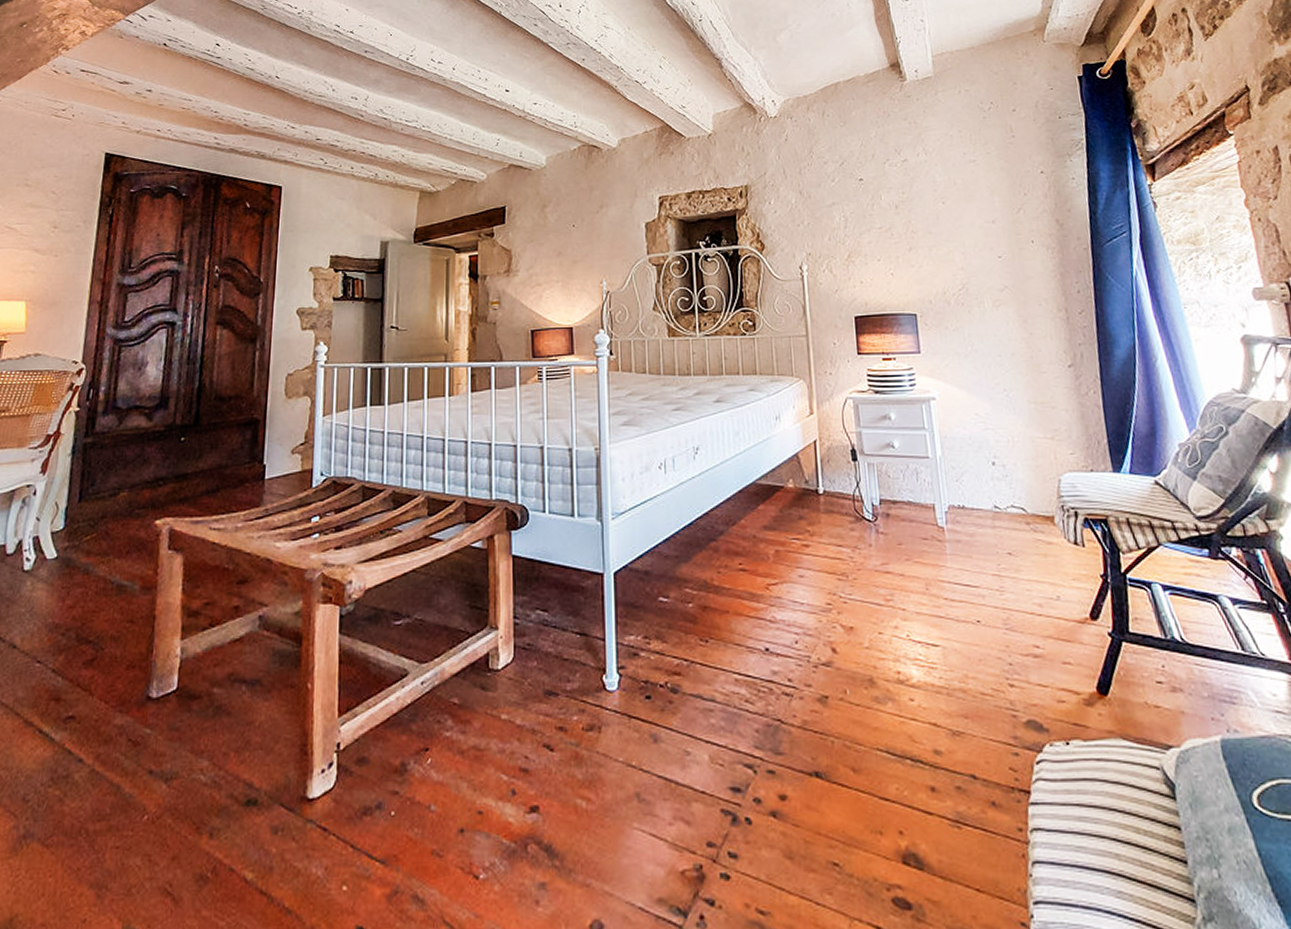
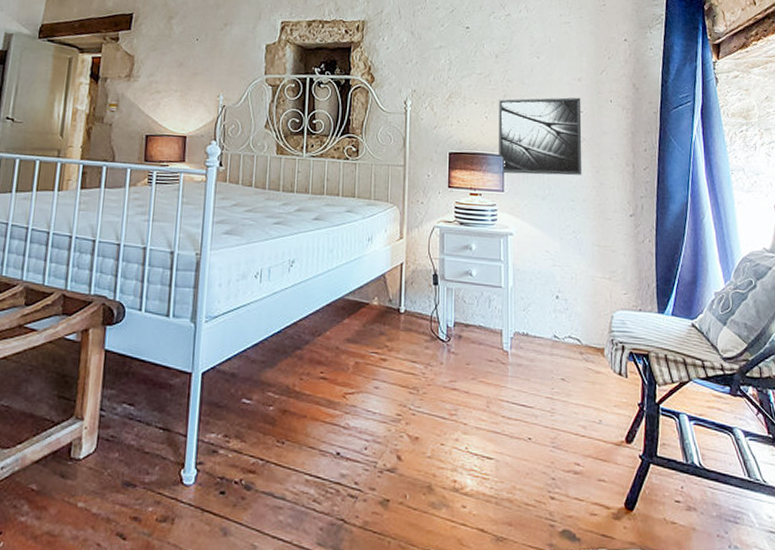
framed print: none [904,241,1007,334] -> present [499,97,582,176]

